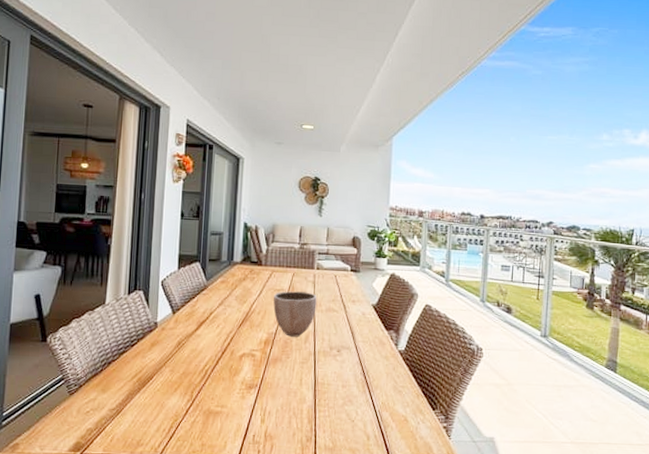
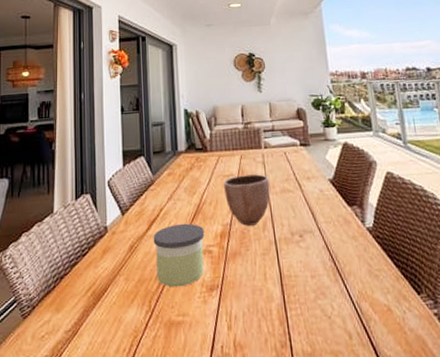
candle: none [200,327,250,383] -> present [153,223,205,288]

